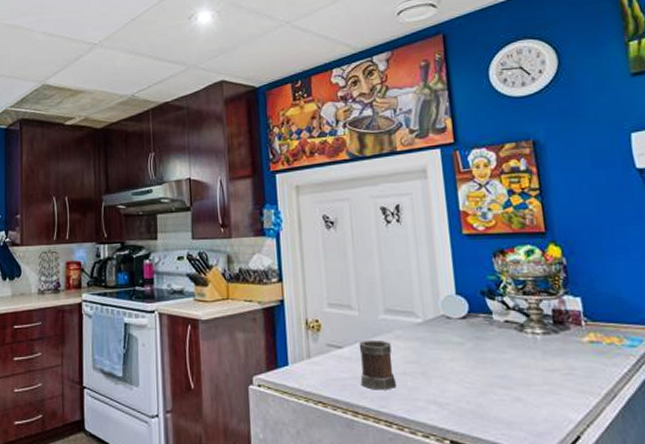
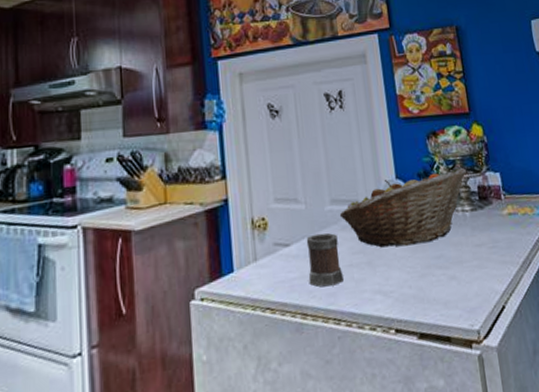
fruit basket: none [393,288,540,362] -> present [339,167,467,248]

